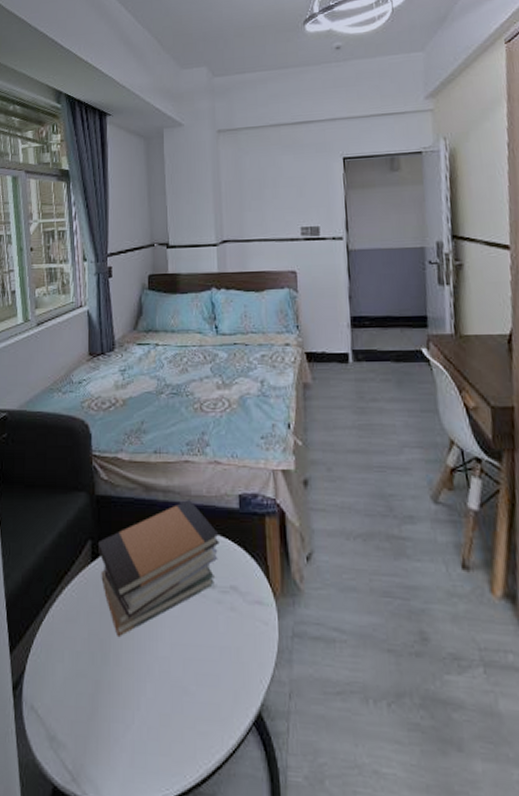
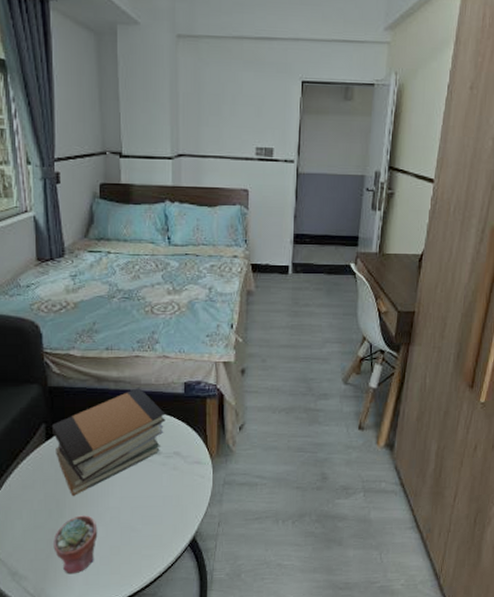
potted succulent: none [96,664,145,749] -> present [53,515,98,574]

